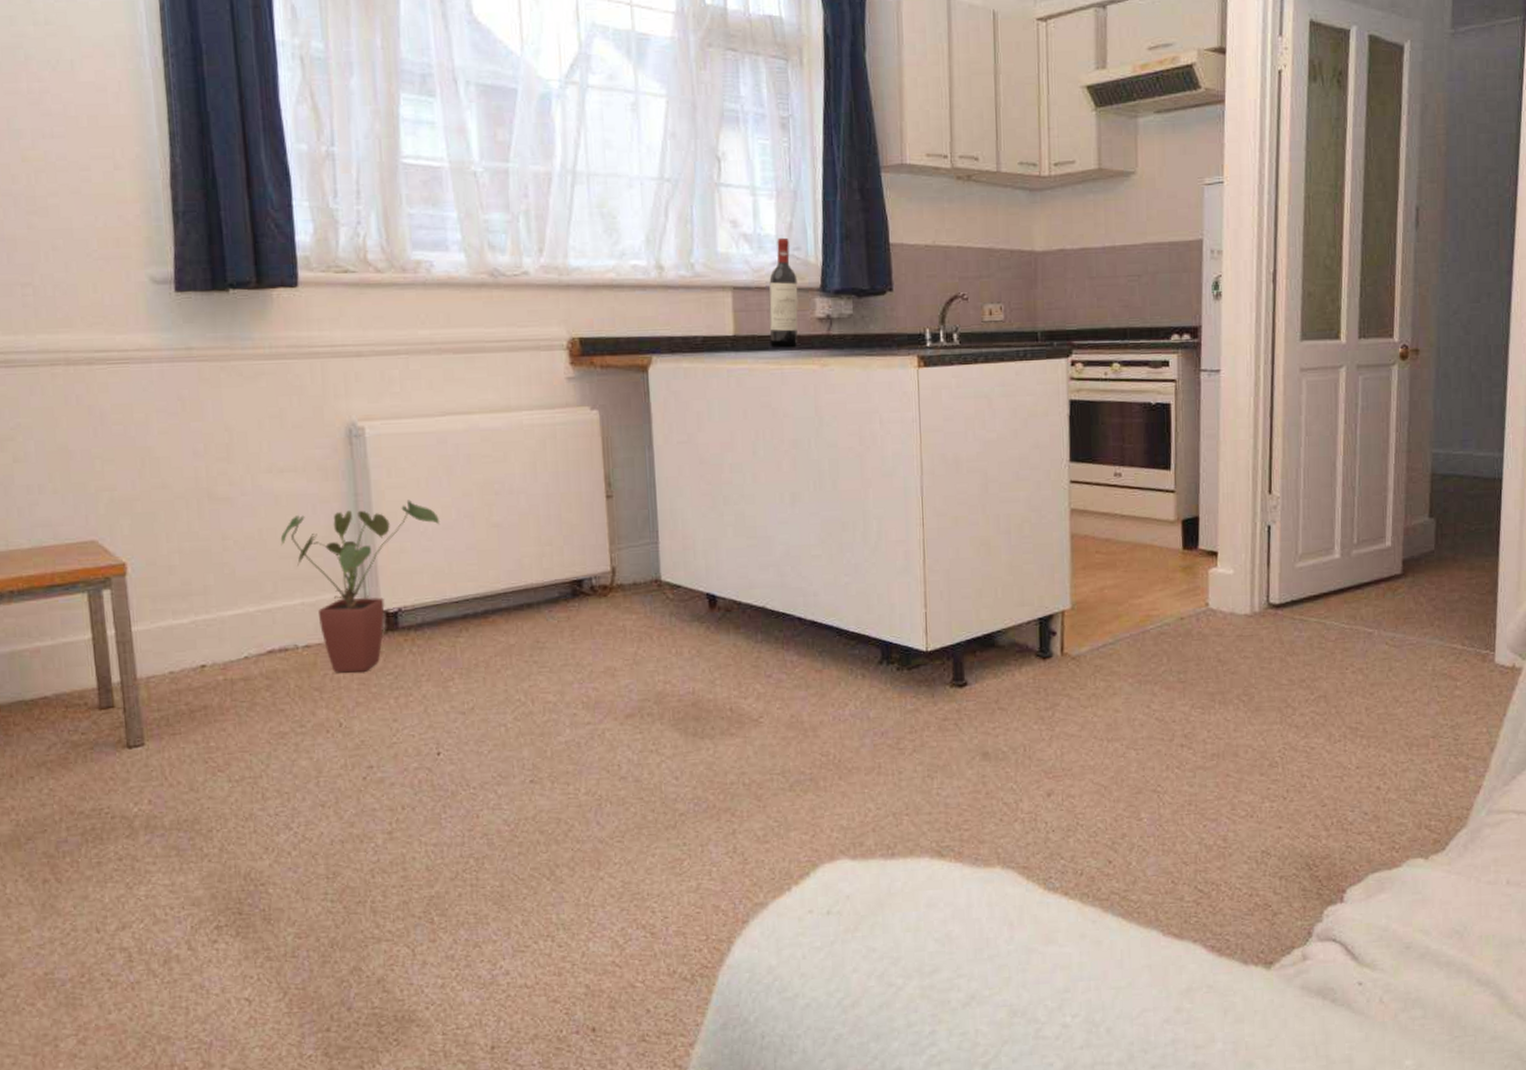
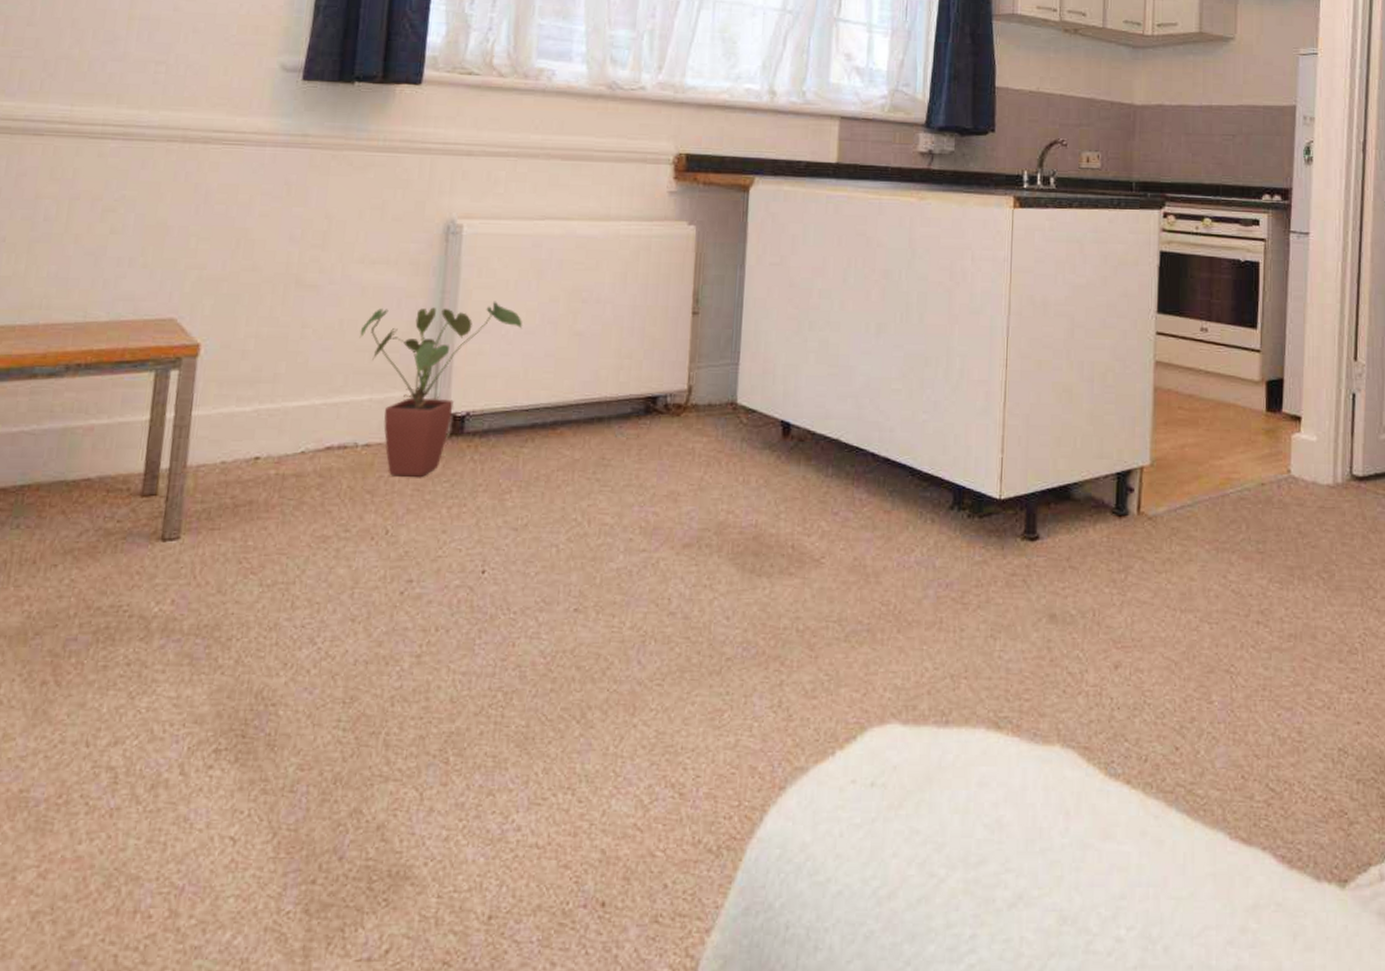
wine bottle: present [768,237,798,349] -> none [871,73,904,179]

